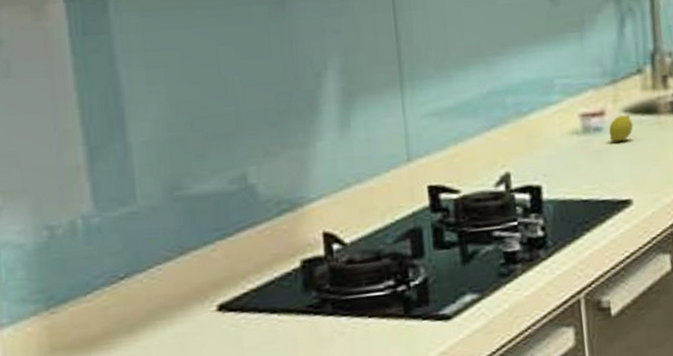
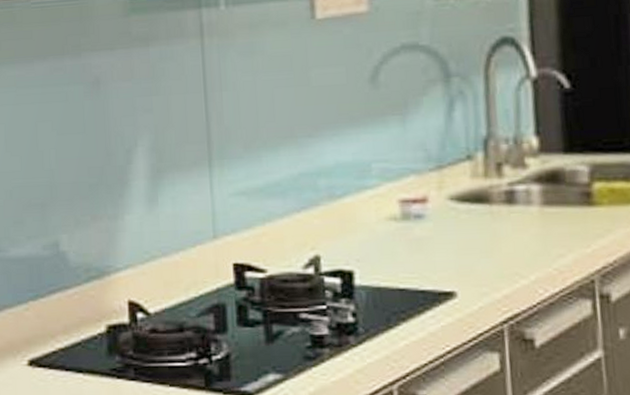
fruit: present [608,114,633,142] -> none [431,202,460,231]

